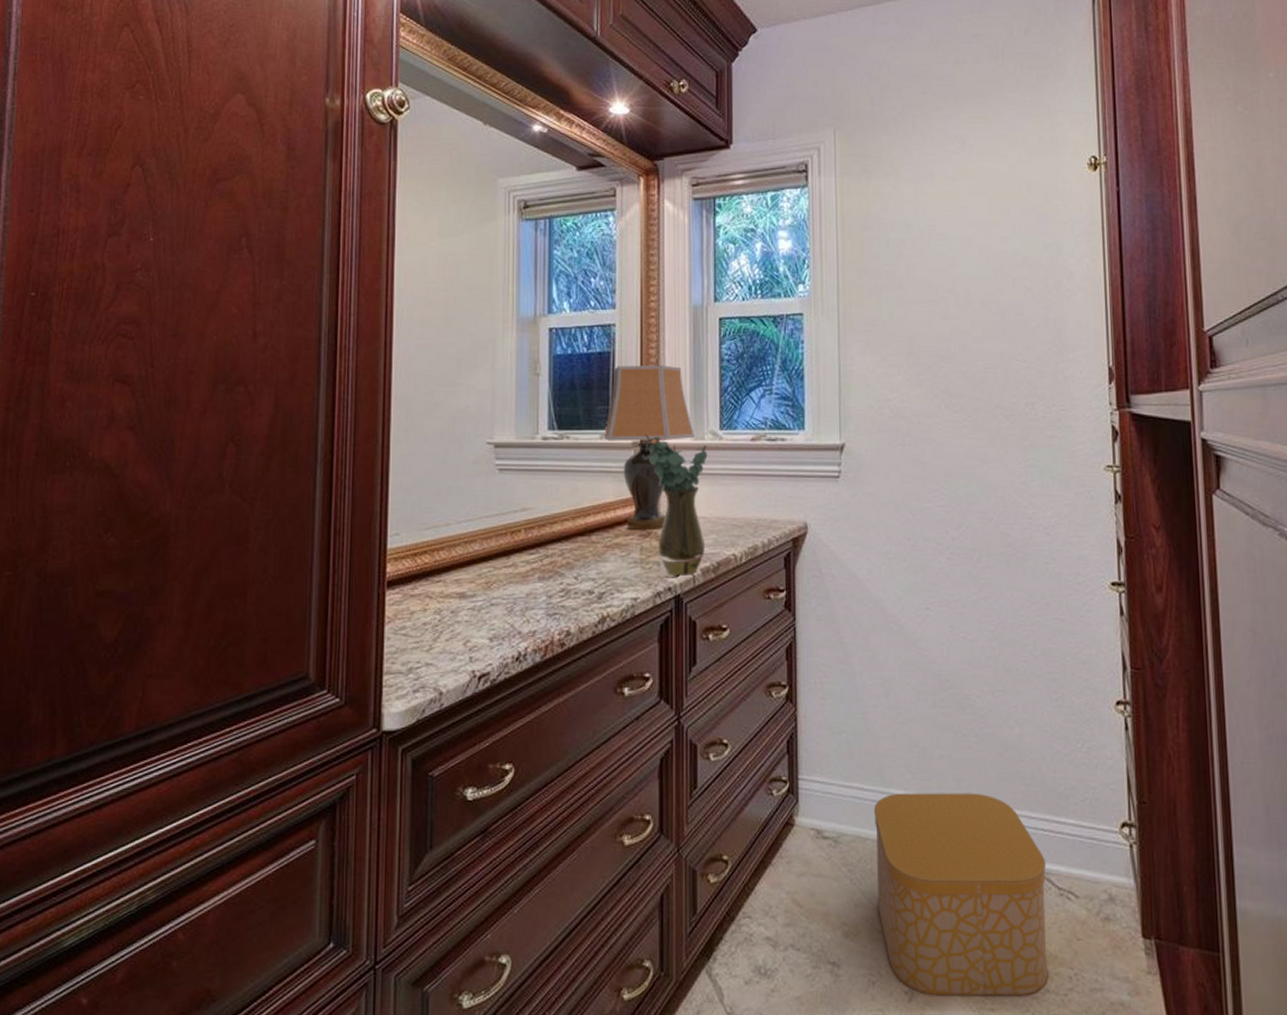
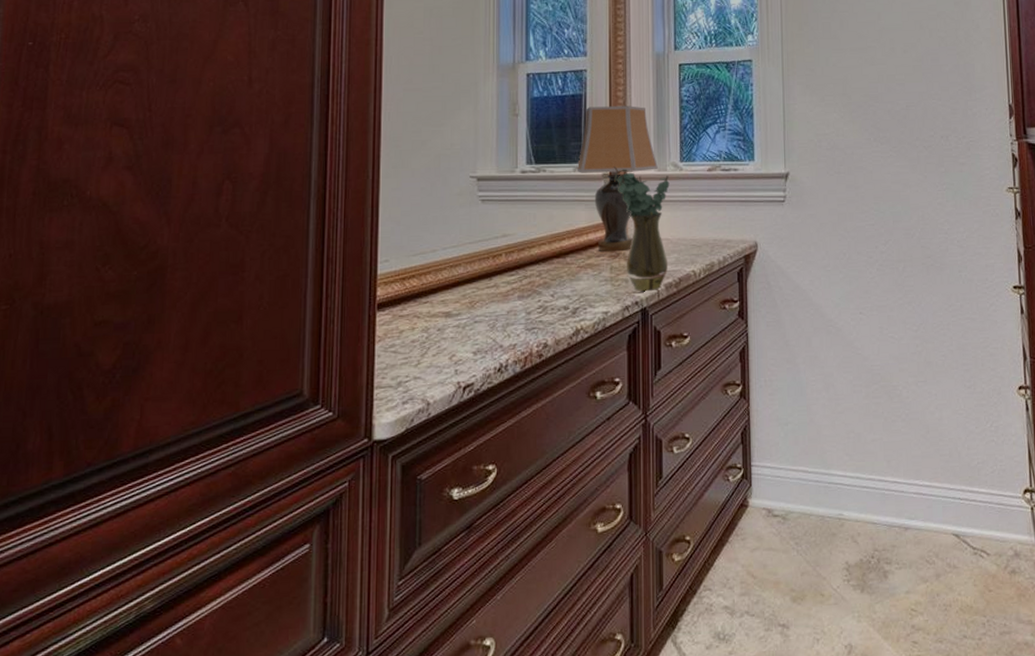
storage box: present [873,793,1048,996] -> none [816,470,965,648]

